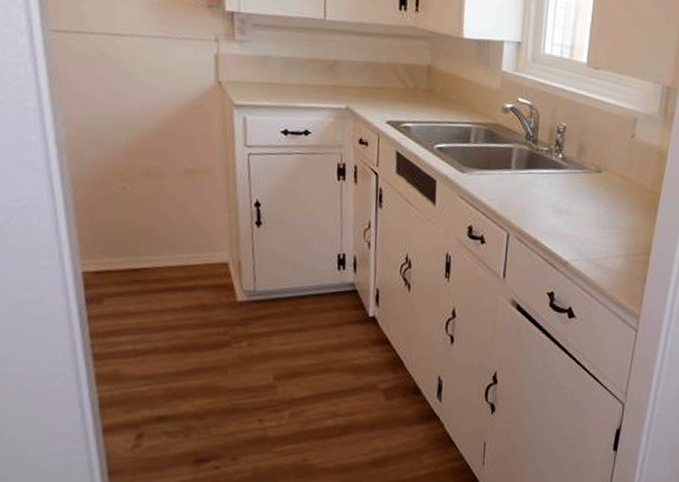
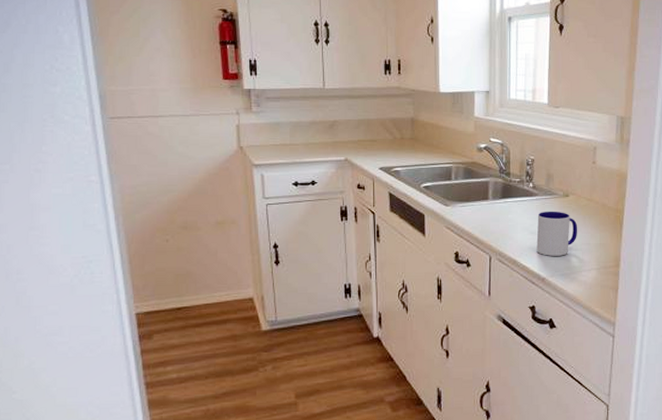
mug: none [560,187,609,239] -> present [536,211,578,256]

